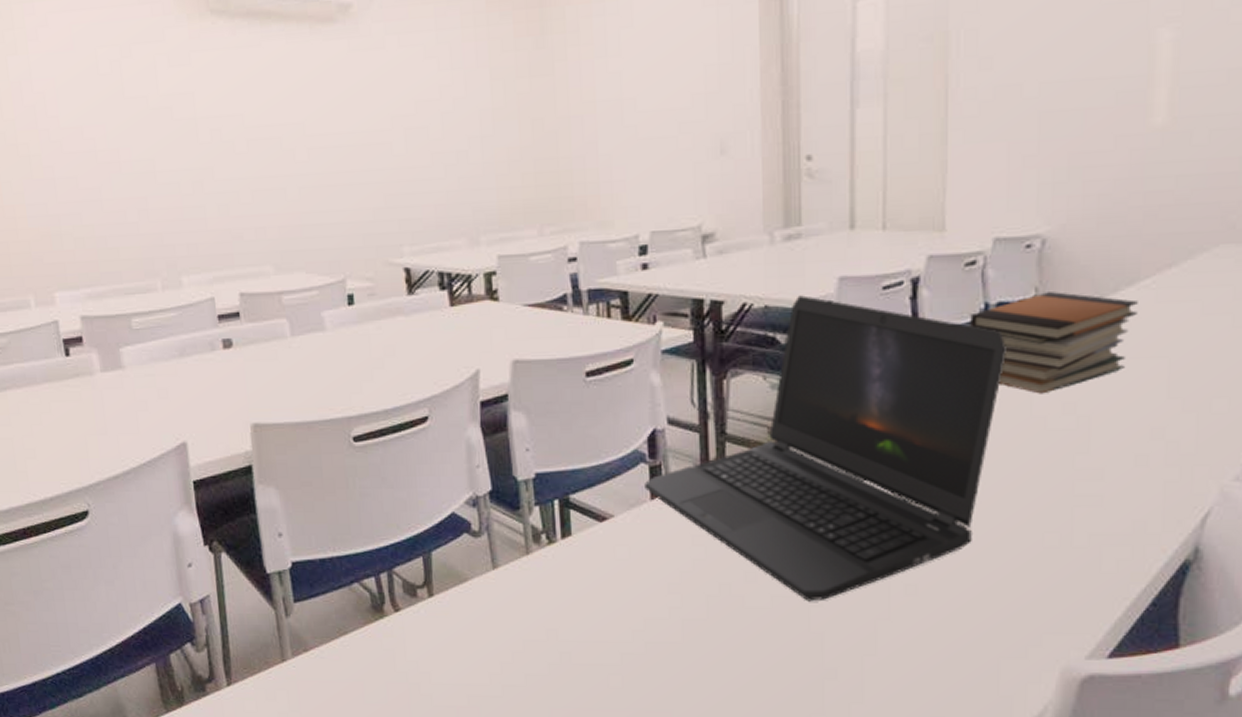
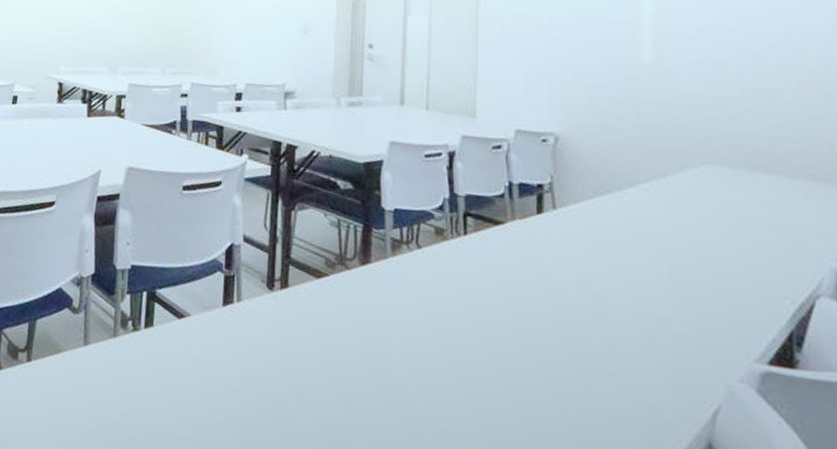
laptop computer: present [645,295,1006,602] -> none [219,151,528,431]
book stack: present [968,292,1138,394] -> none [495,180,639,269]

